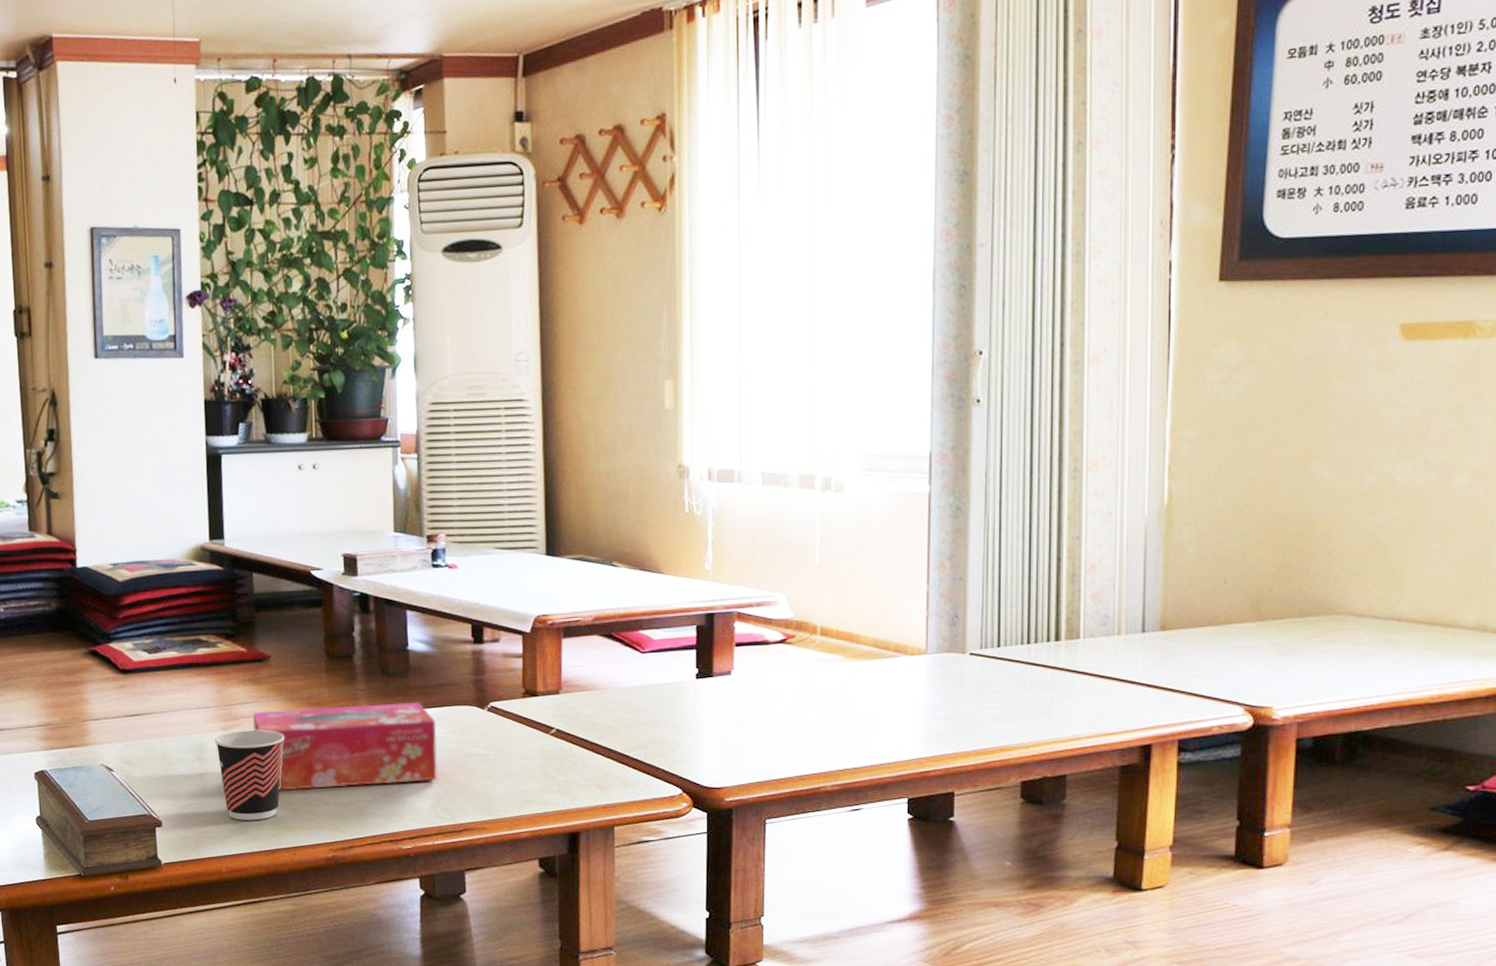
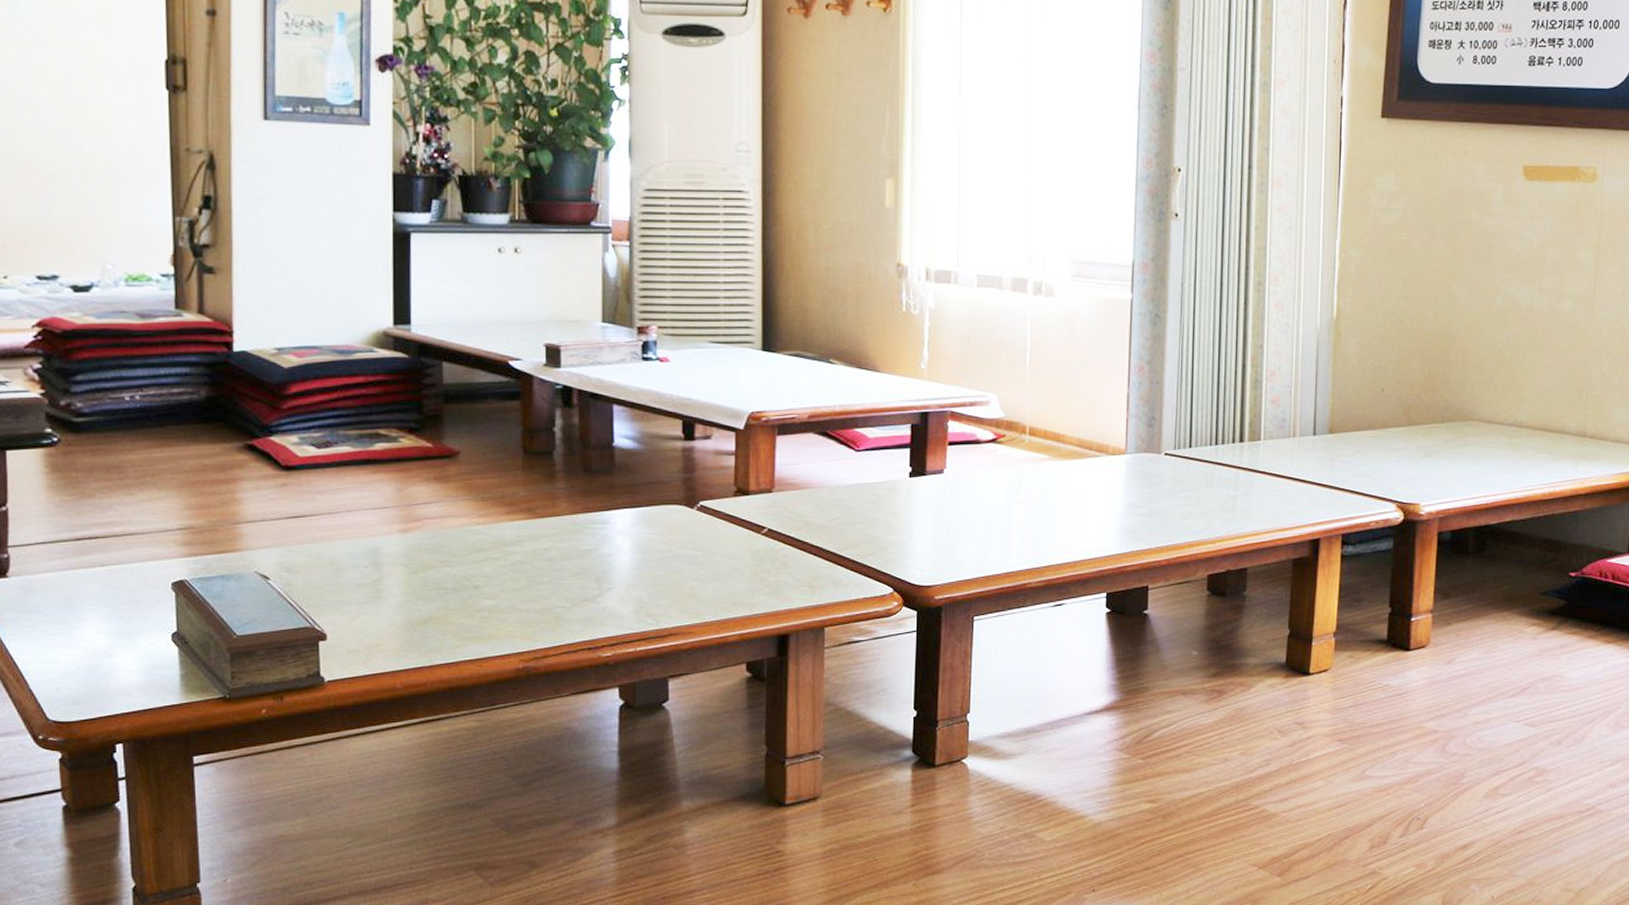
cup: present [214,730,285,821] -> none [392,532,473,631]
tissue box: present [253,702,437,791] -> none [438,501,642,597]

